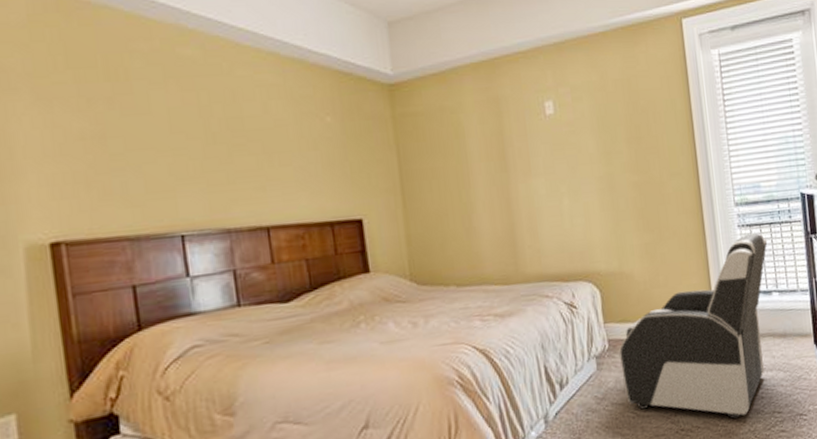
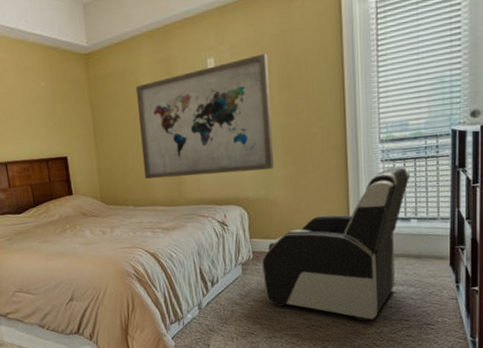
wall art: none [457,100,627,249] -> present [135,53,274,179]

